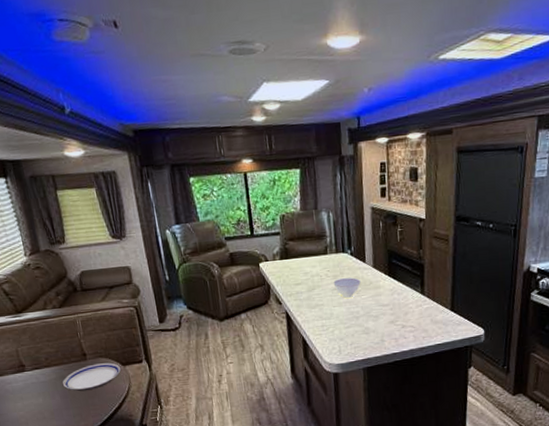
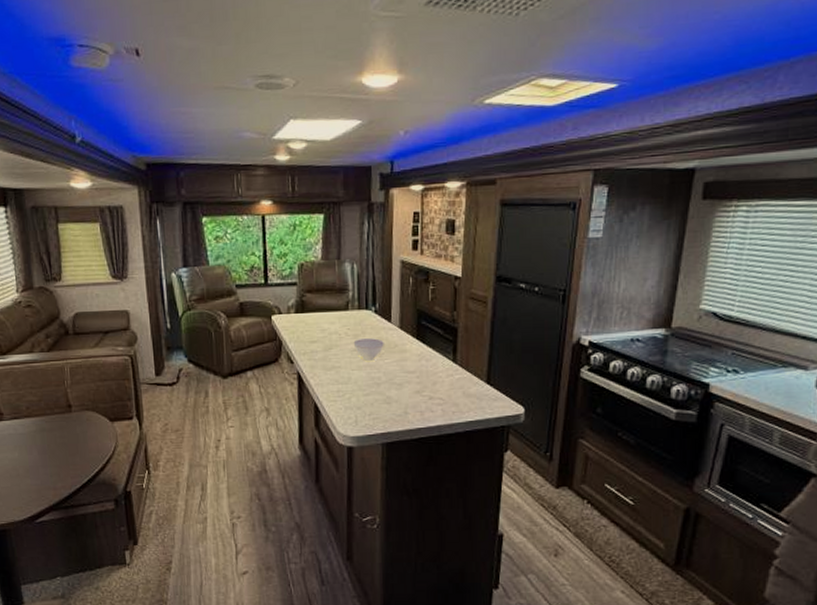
plate: present [62,362,121,391] -> none [42,417,108,448]

